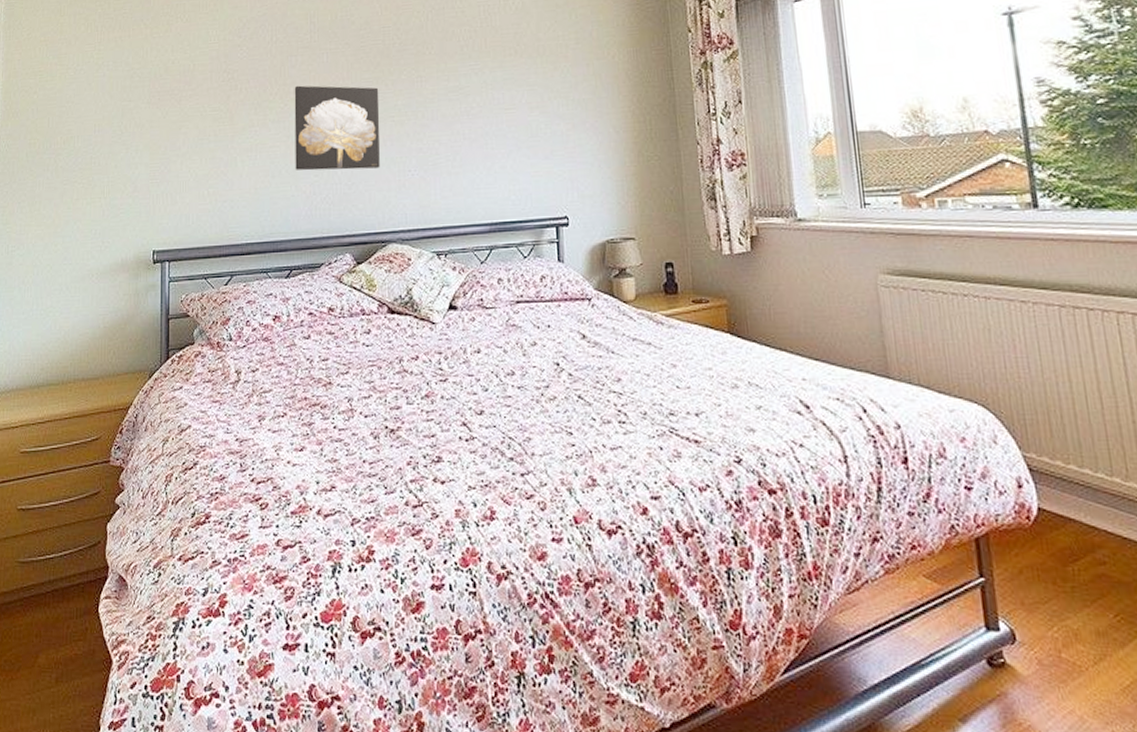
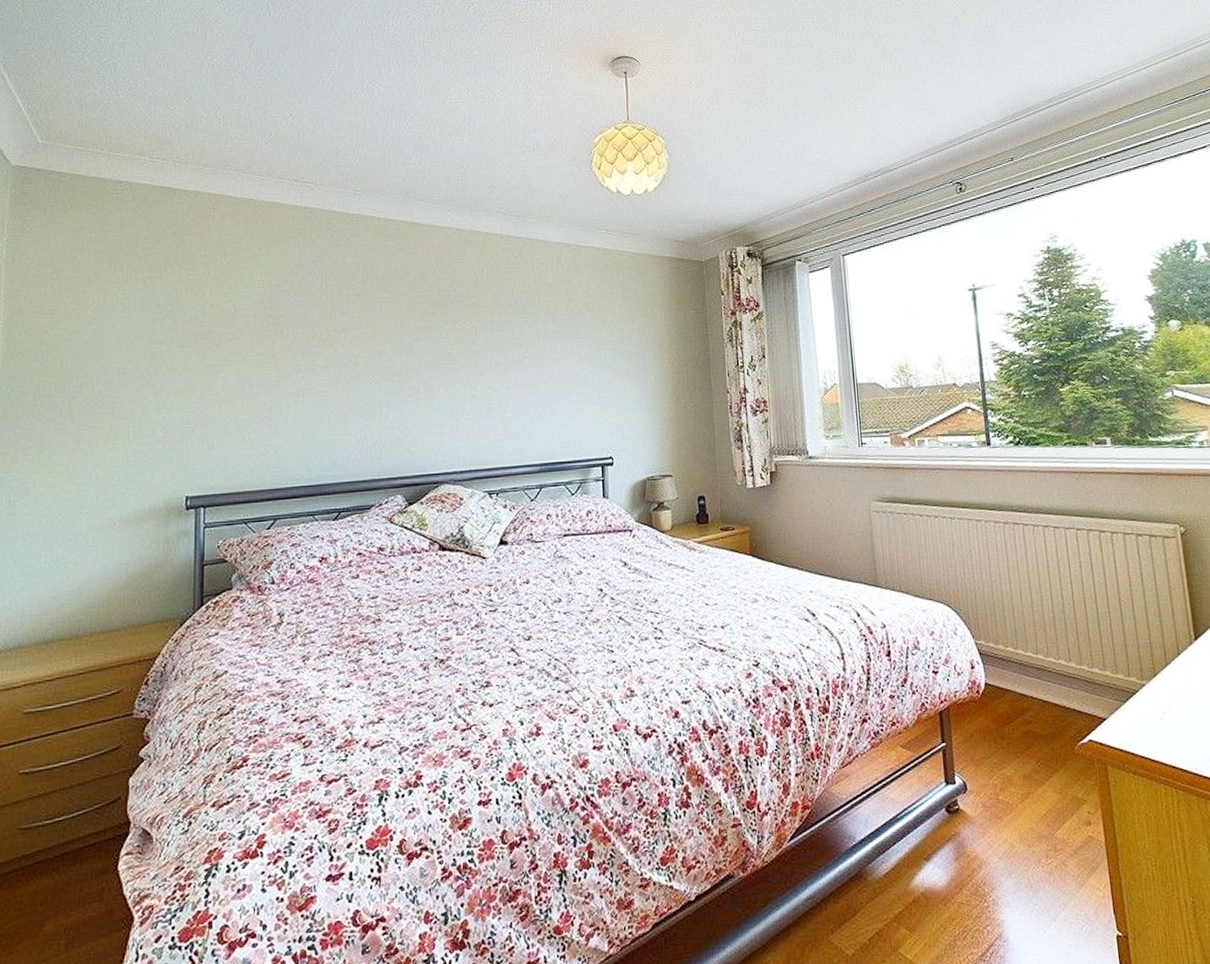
wall art: present [294,85,380,171] -> none [345,332,434,416]

